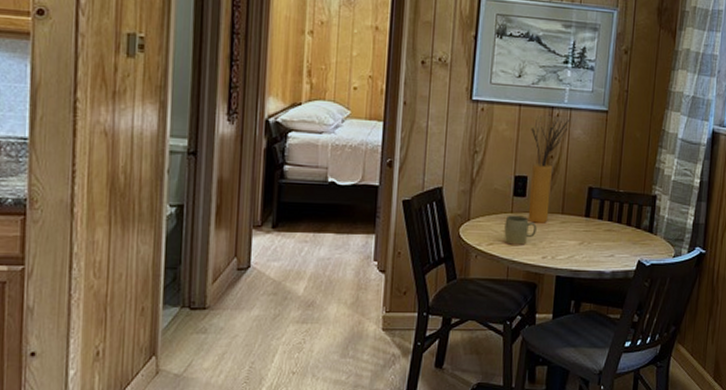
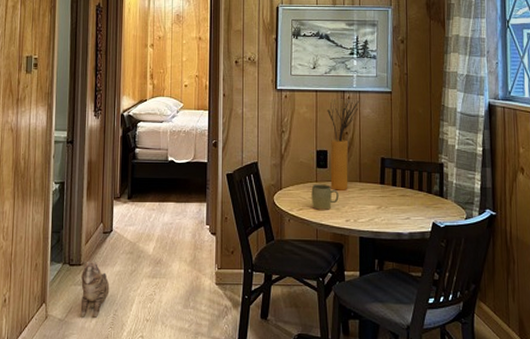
cat: none [204,303,245,372] -> present [80,261,110,318]

